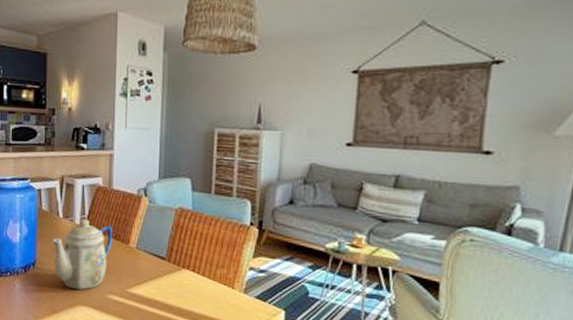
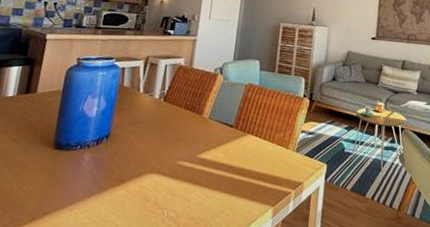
teapot: present [52,219,112,290] -> none [128,94,189,158]

